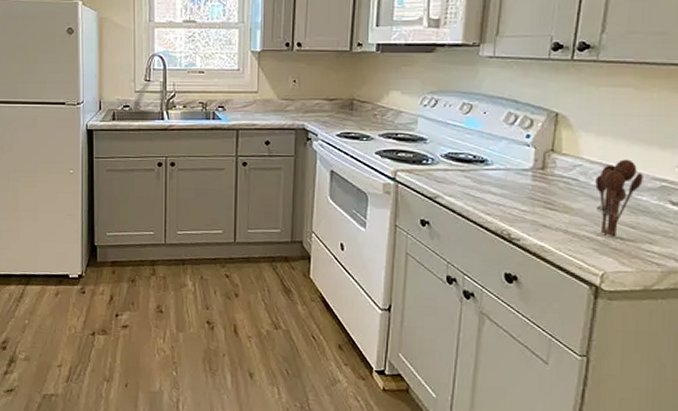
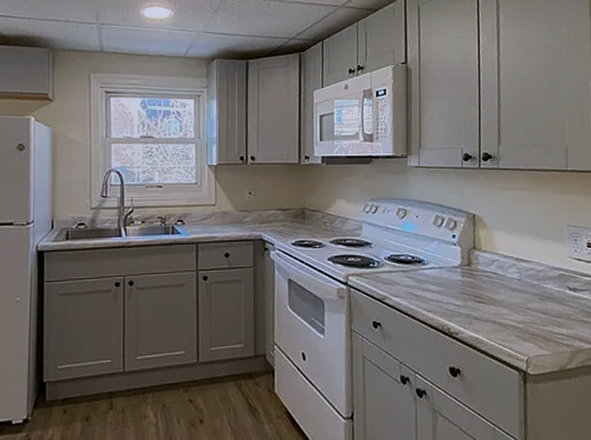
utensil holder: present [595,159,643,237] -> none [510,252,546,324]

